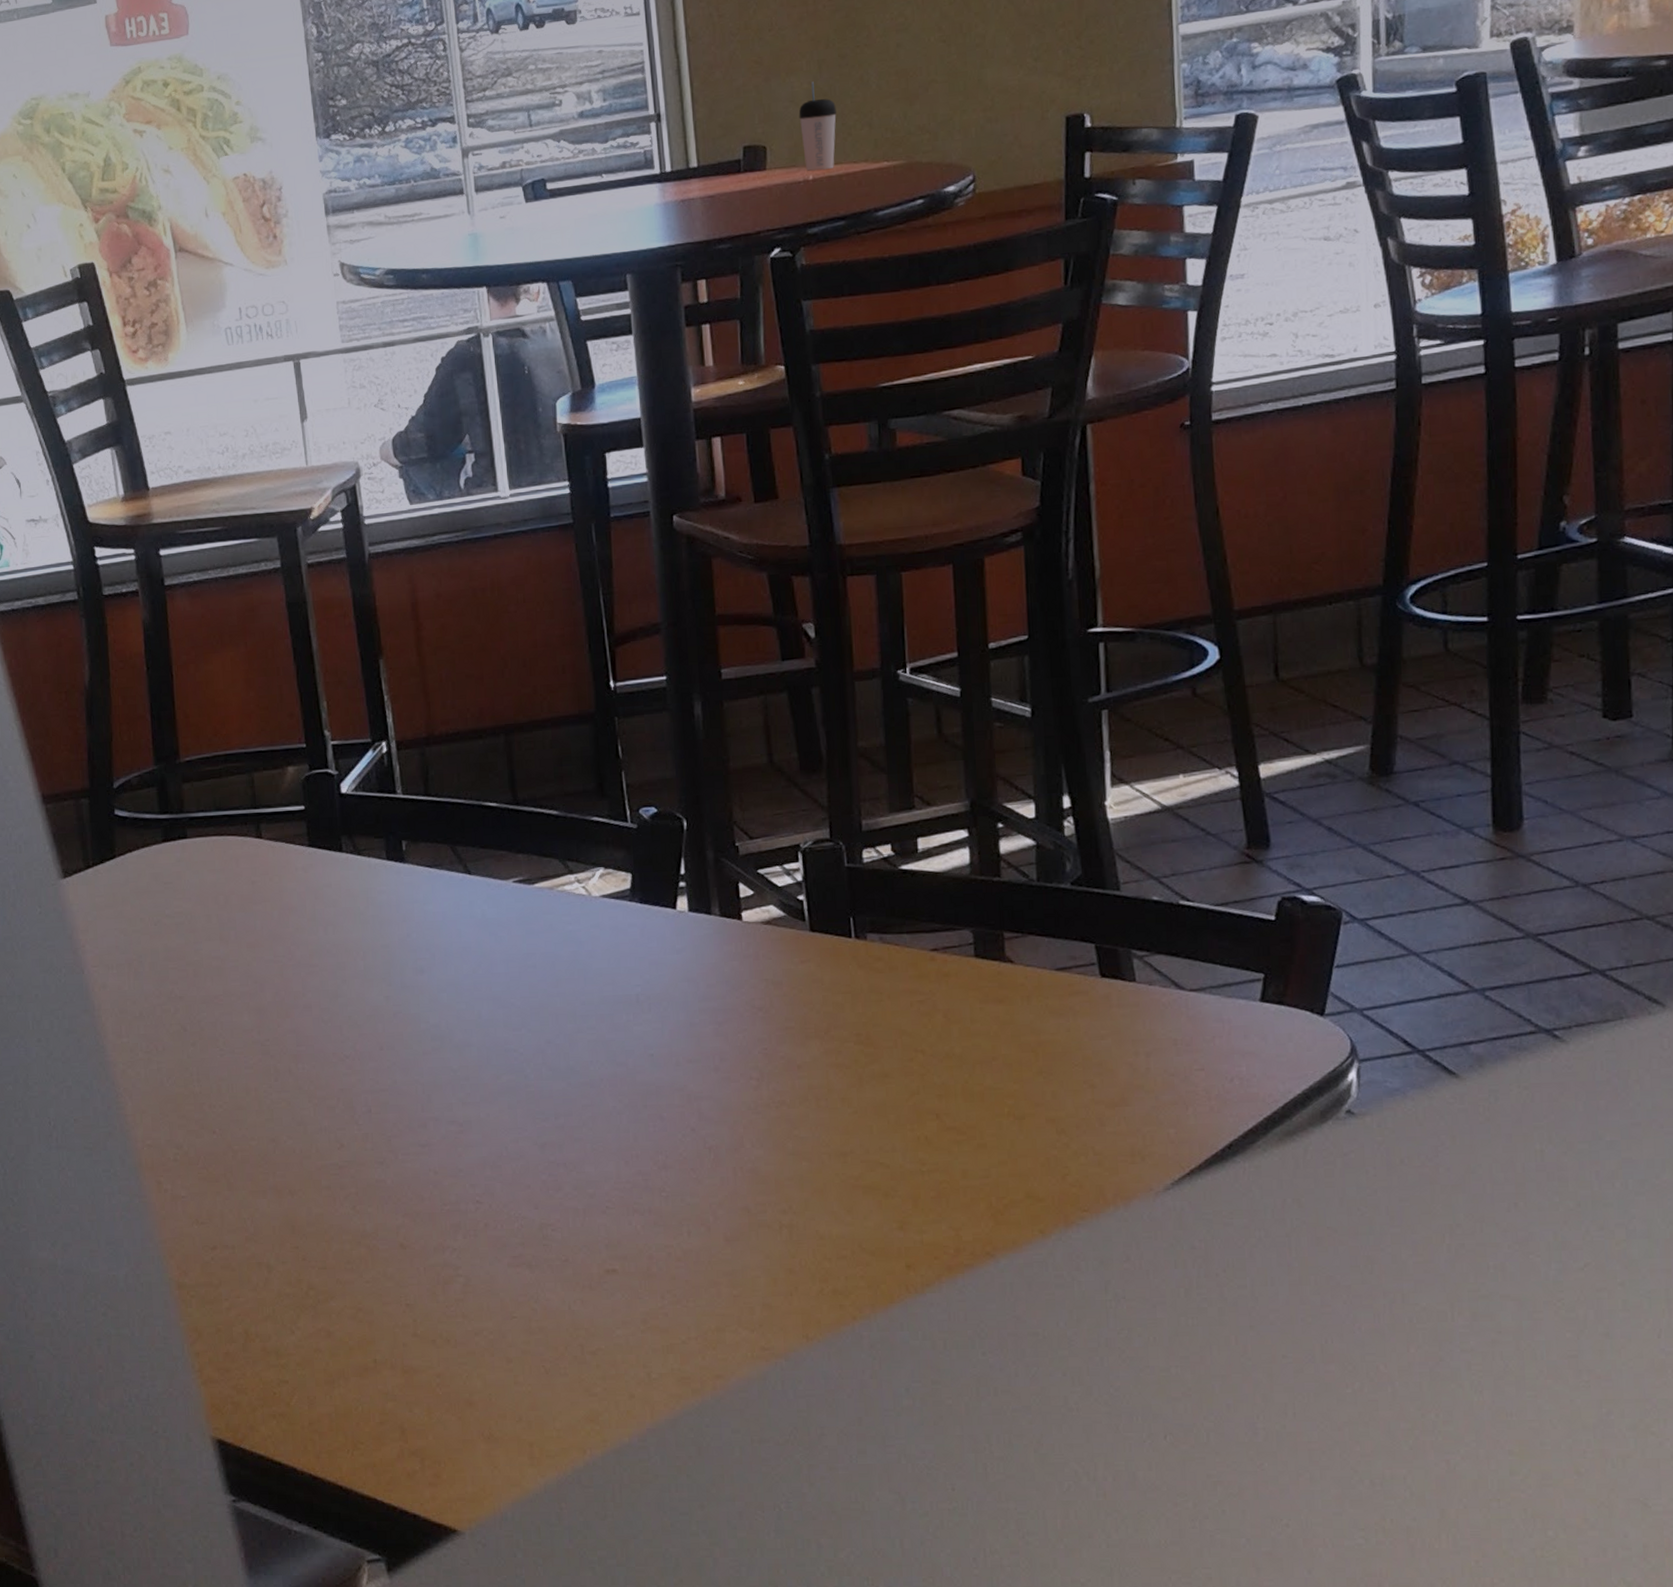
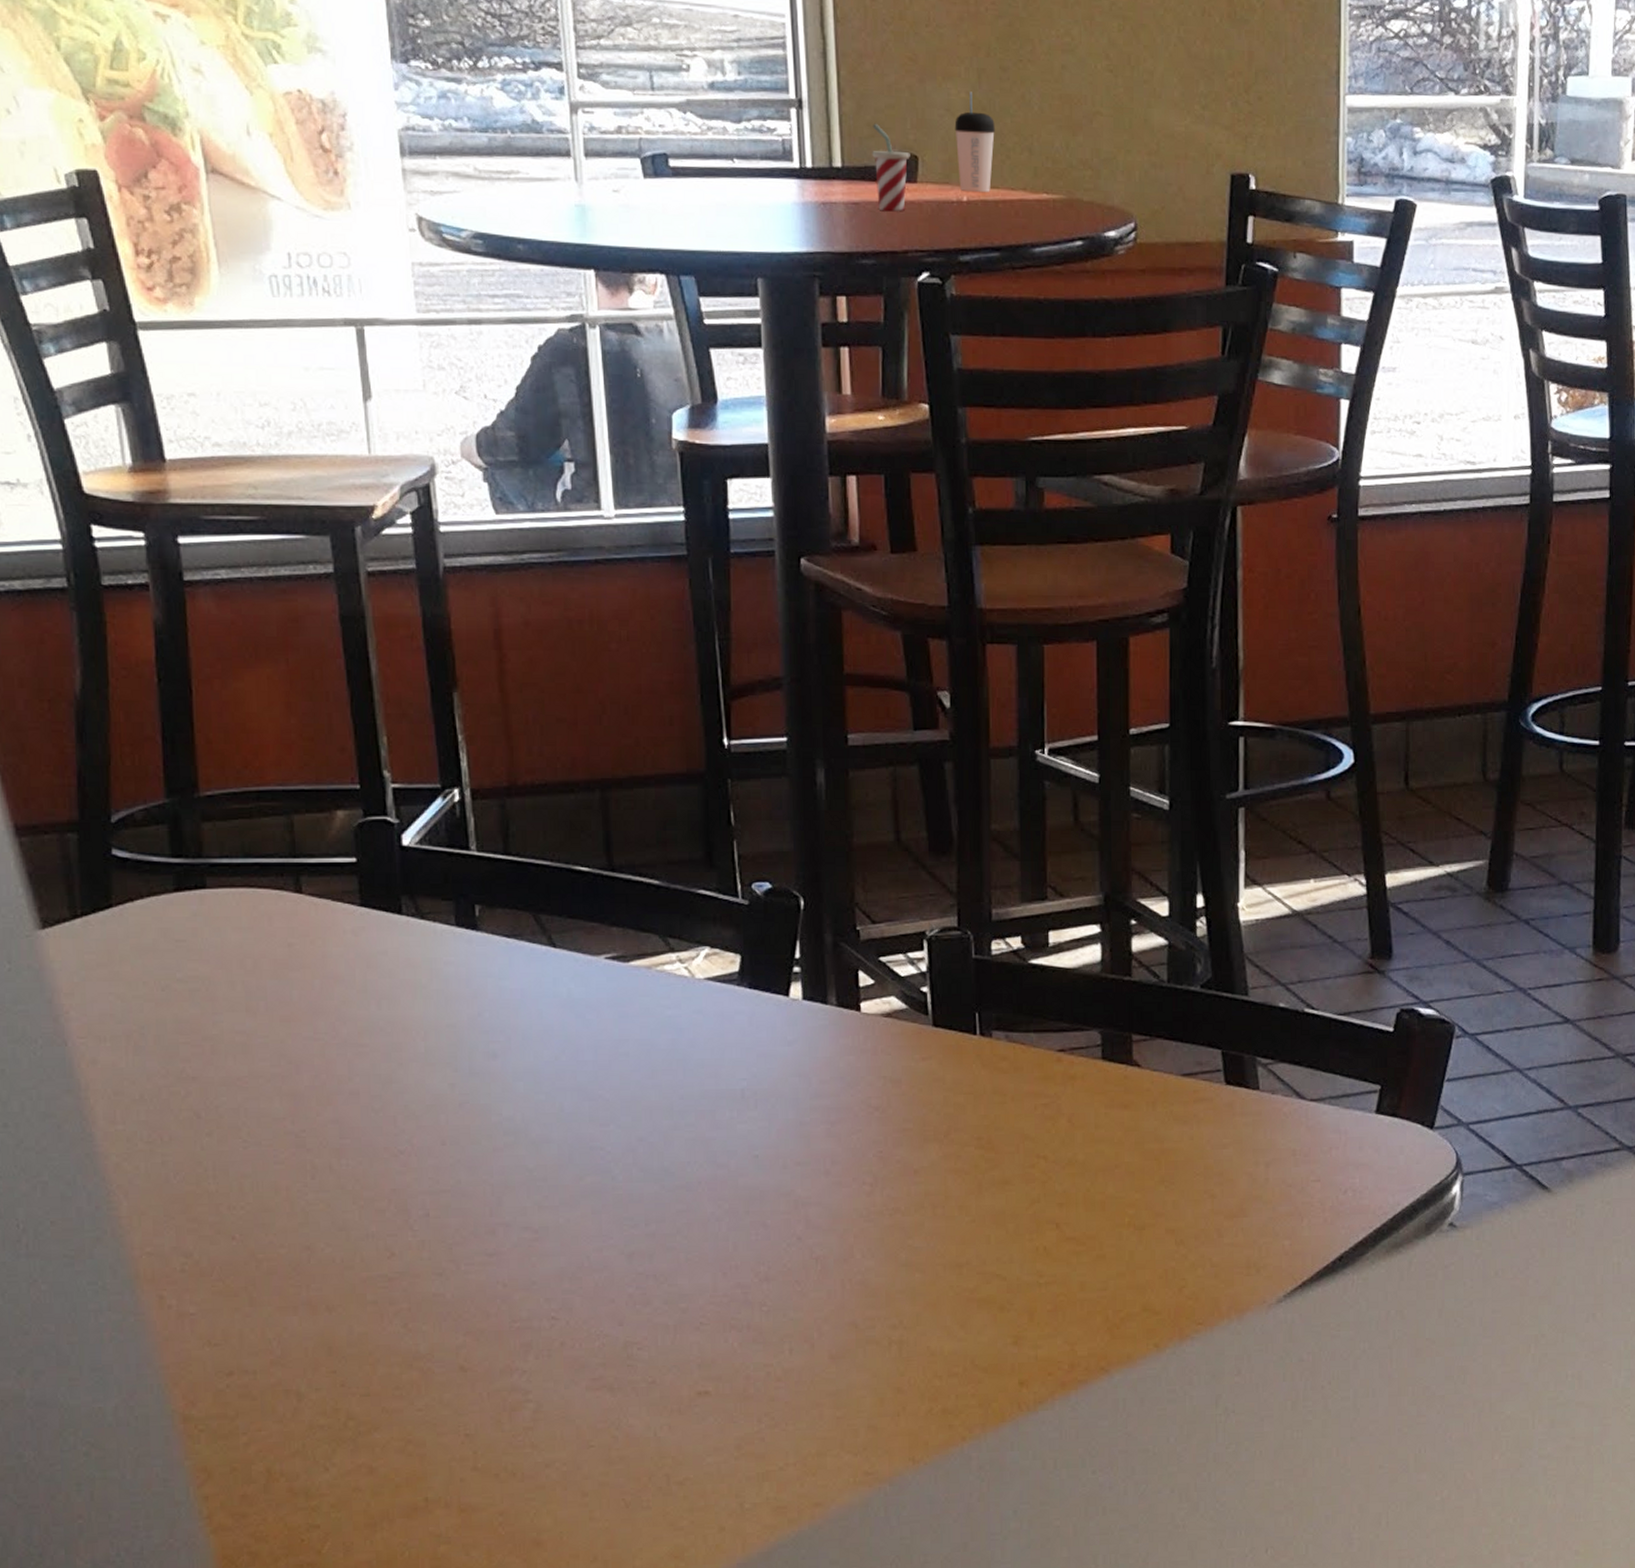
beverage cup: none [724,123,759,200] -> present [872,123,910,212]

